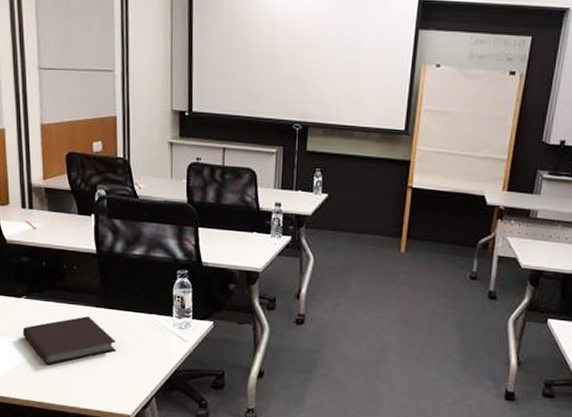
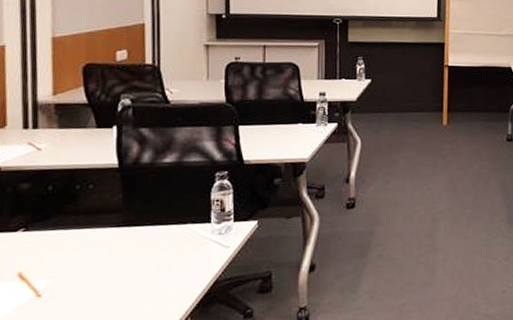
notebook: present [22,315,117,365] -> none [17,238,143,306]

